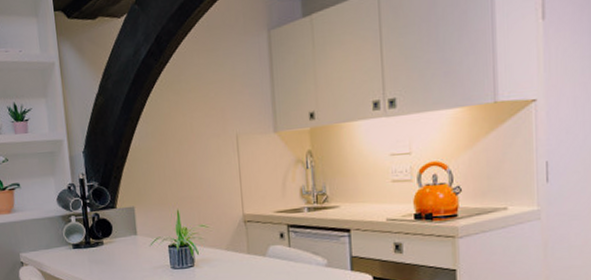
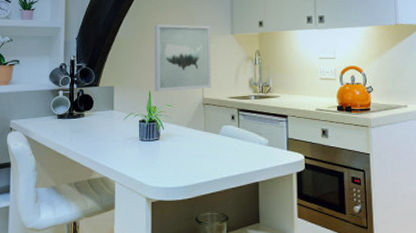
wall art: none [176,123,253,210] -> present [155,24,211,91]

